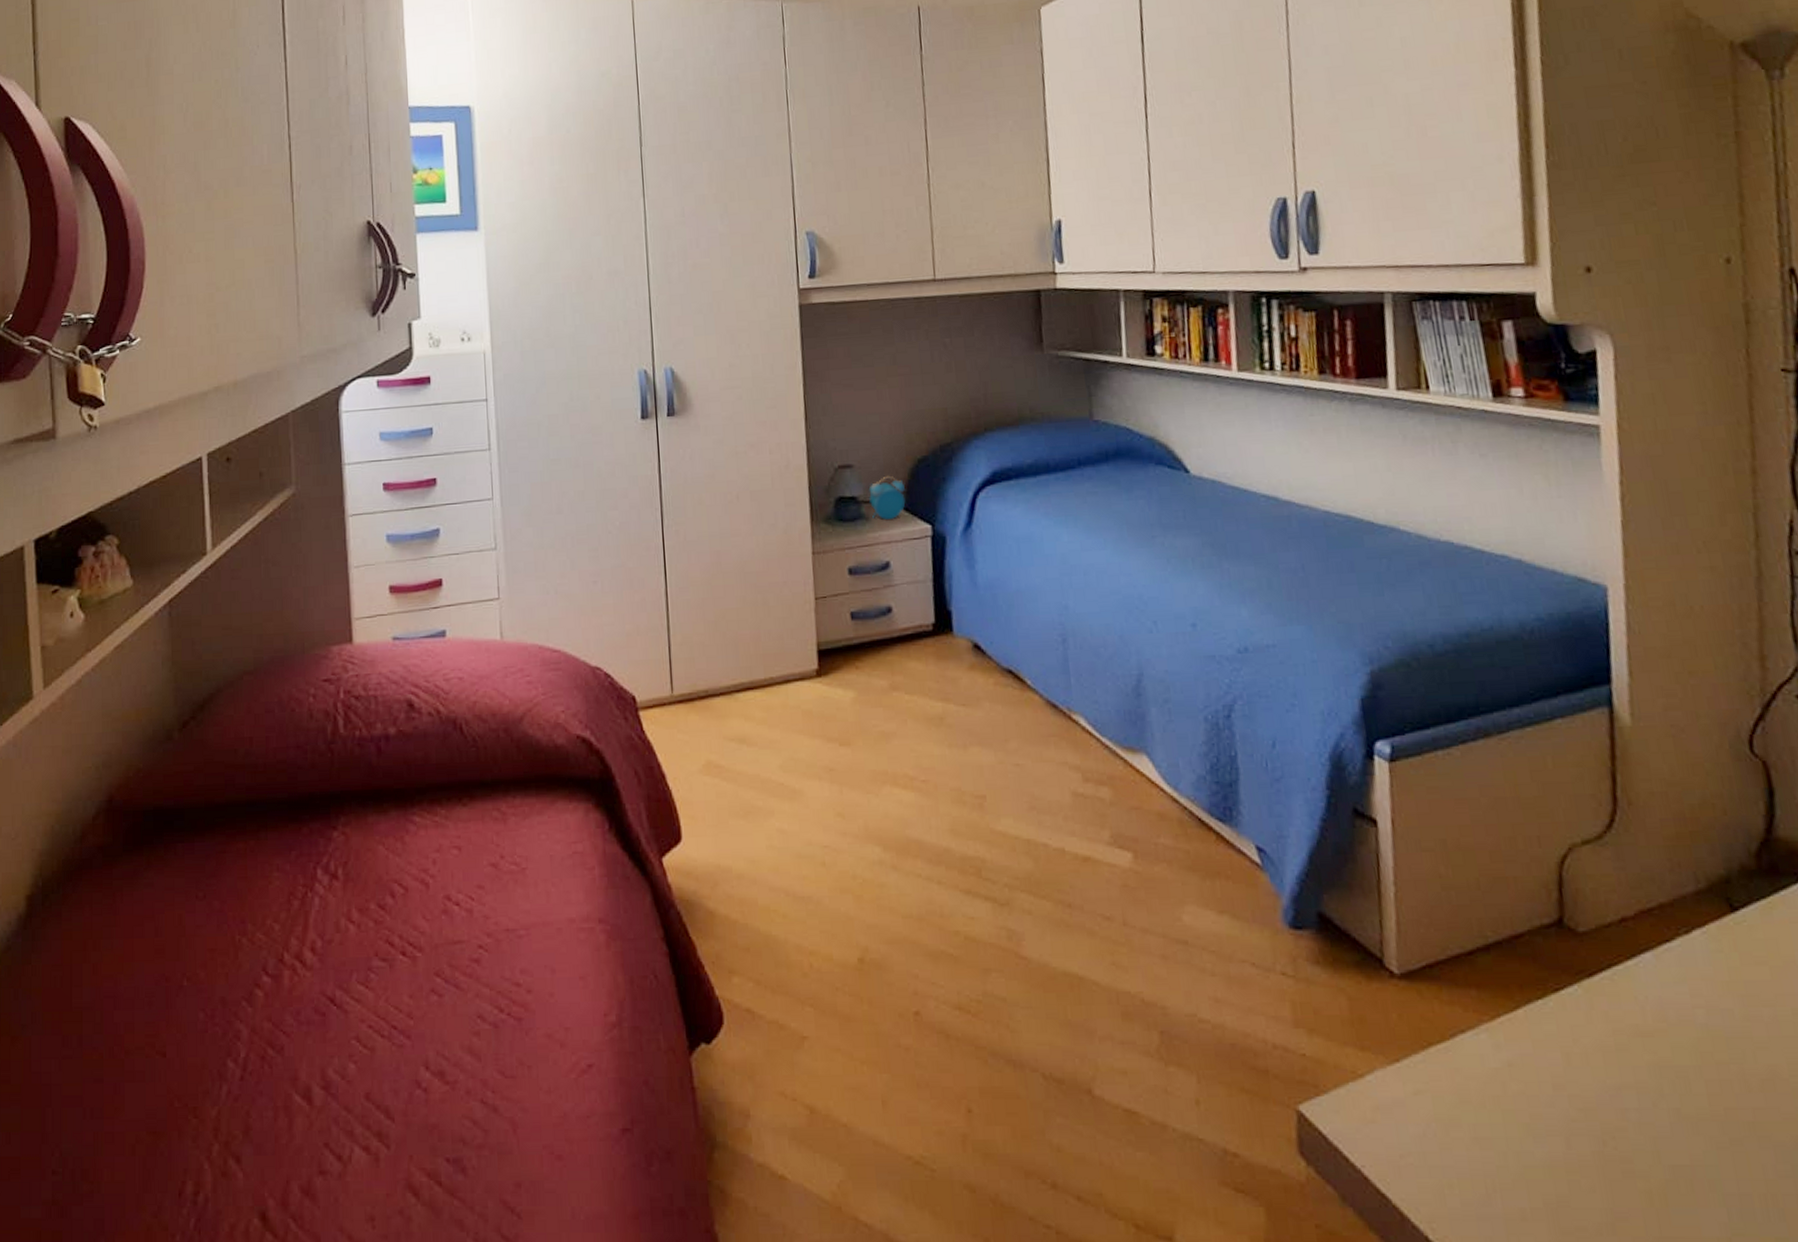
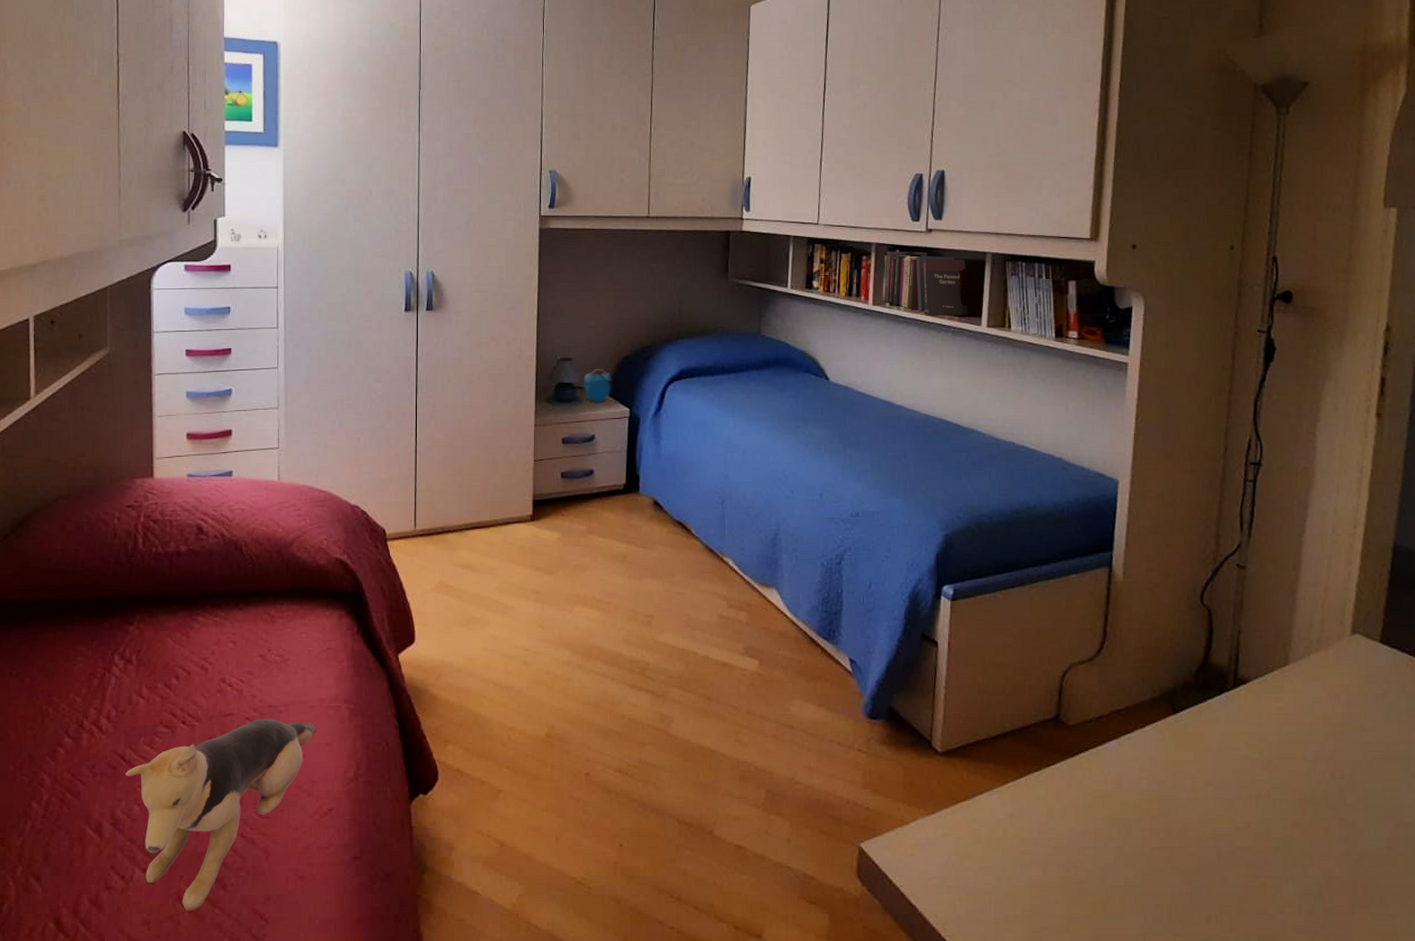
plush toy: none [337,946,567,1203] -> present [125,718,317,911]
books: none [1246,297,1368,379] -> present [881,251,968,316]

